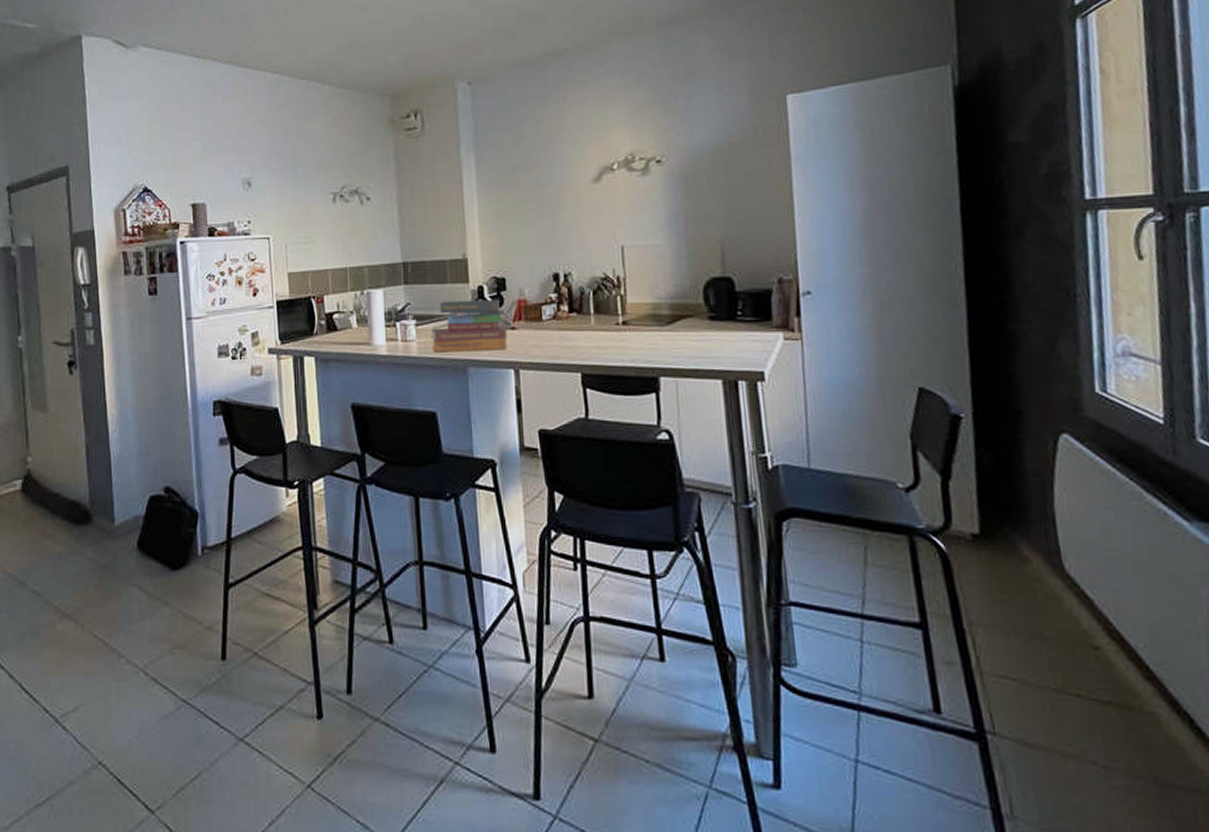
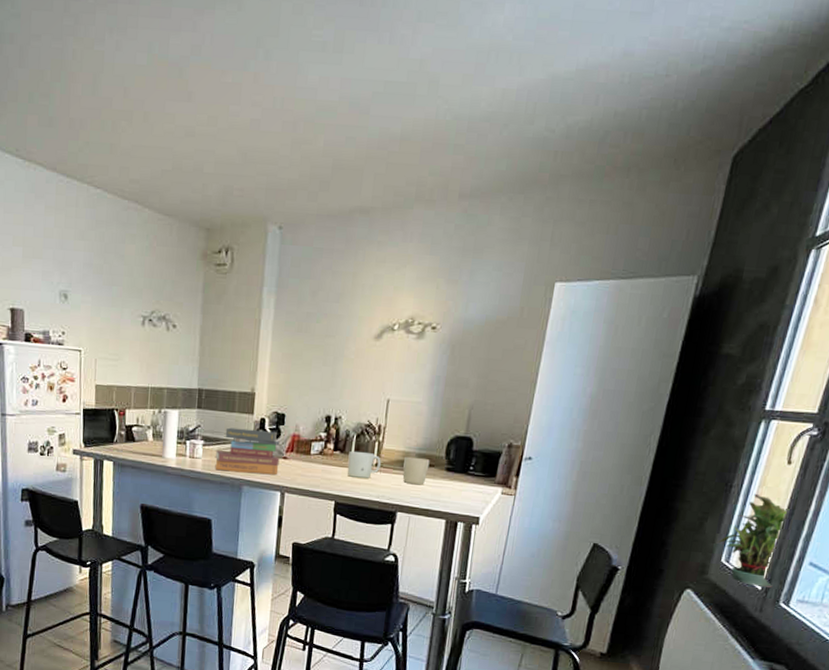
mug: none [587,309,629,341] -> present [347,451,381,479]
mug: none [655,308,688,342] -> present [402,456,430,485]
potted plant: none [1081,300,1179,421] -> present [717,493,790,589]

